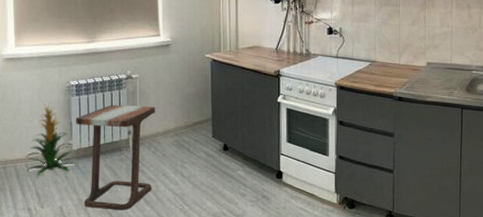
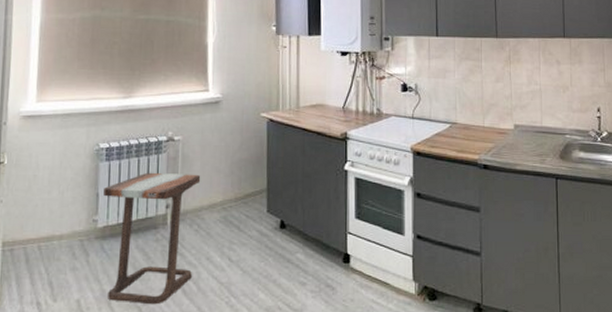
indoor plant: present [26,103,76,176] -> none [38,170,101,261]

